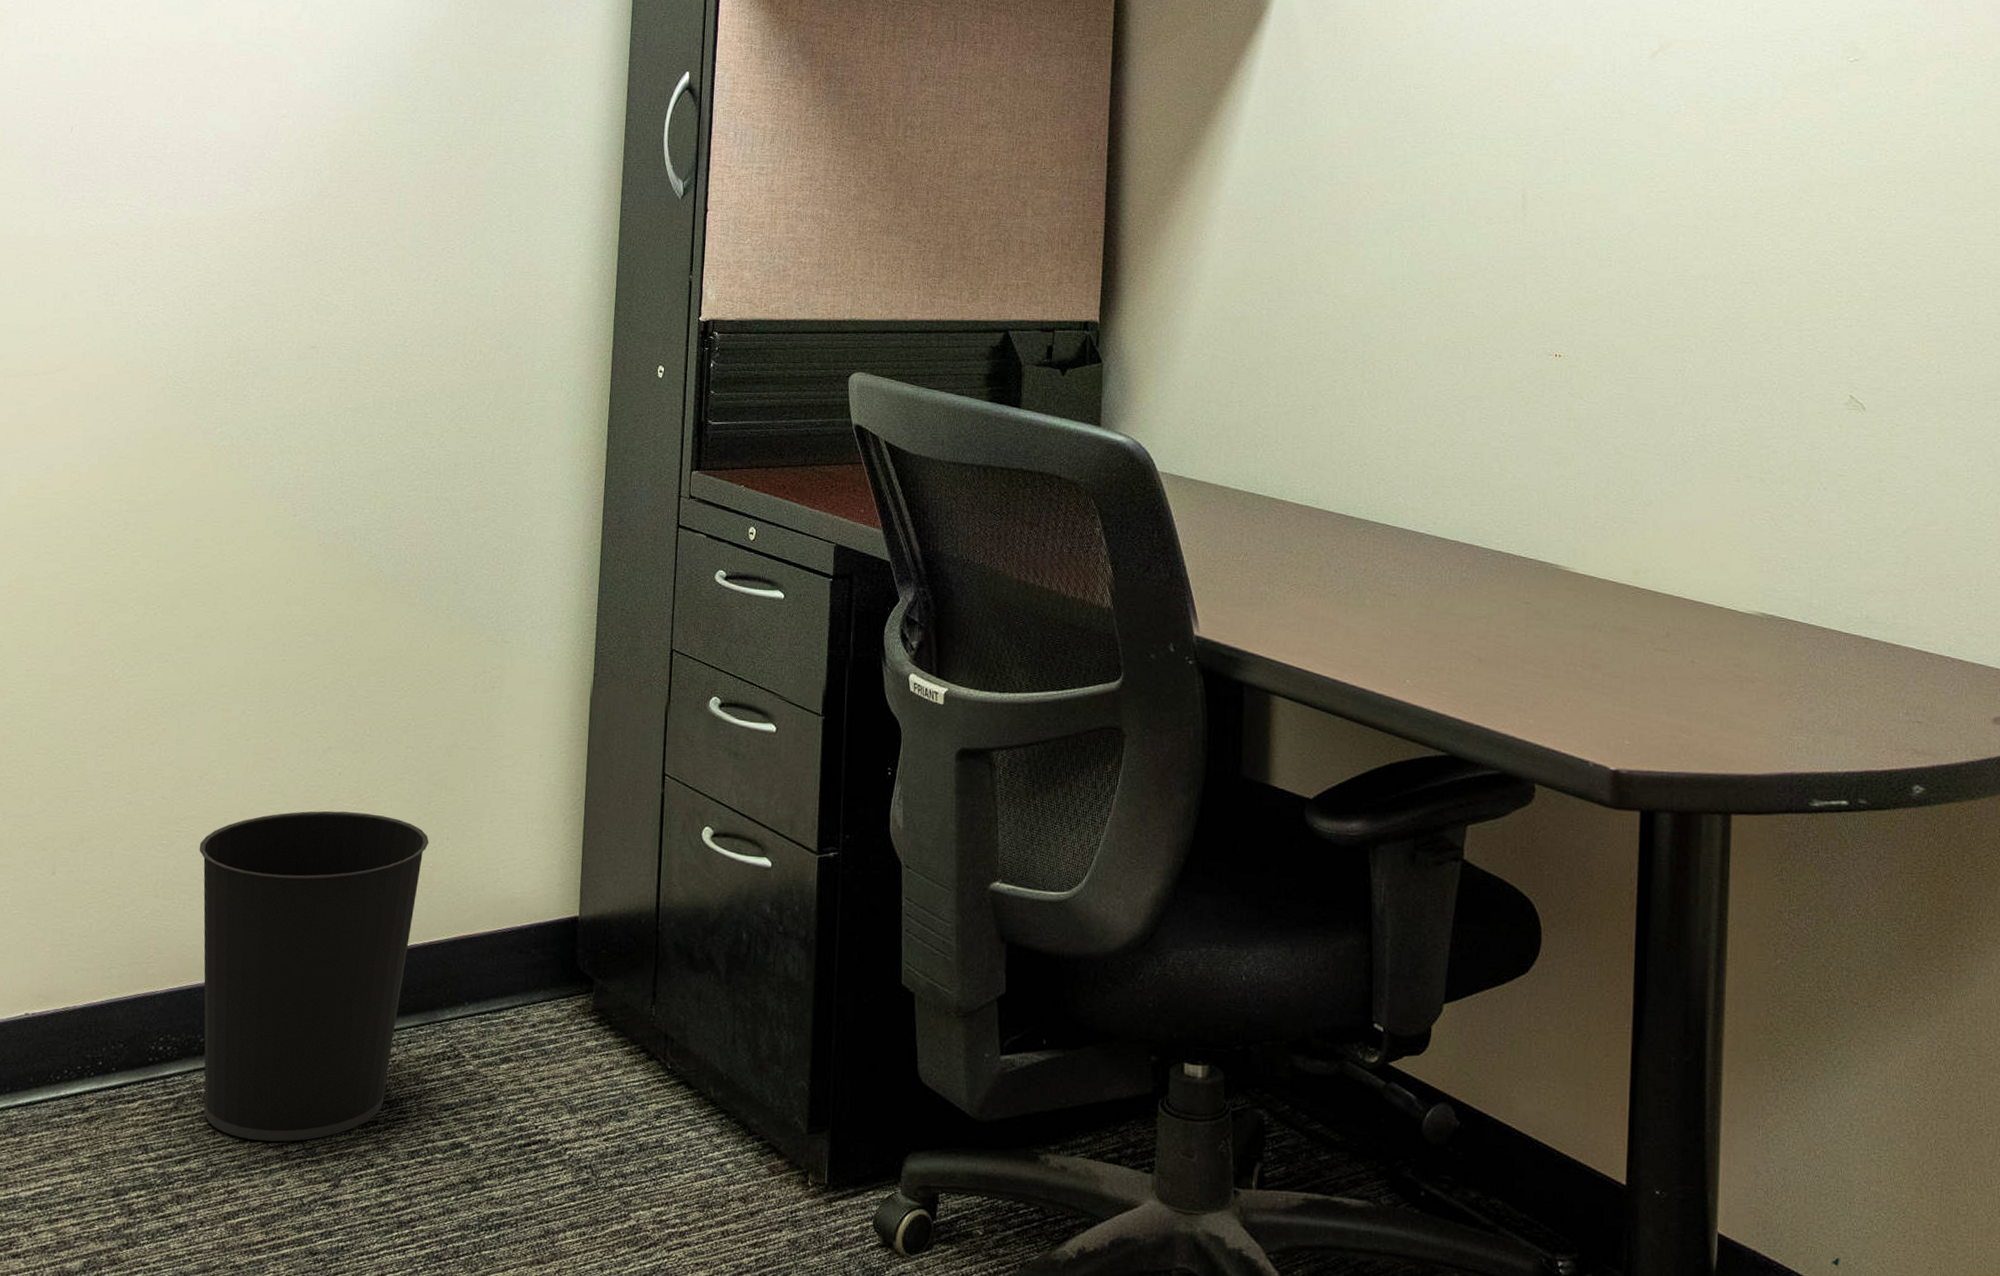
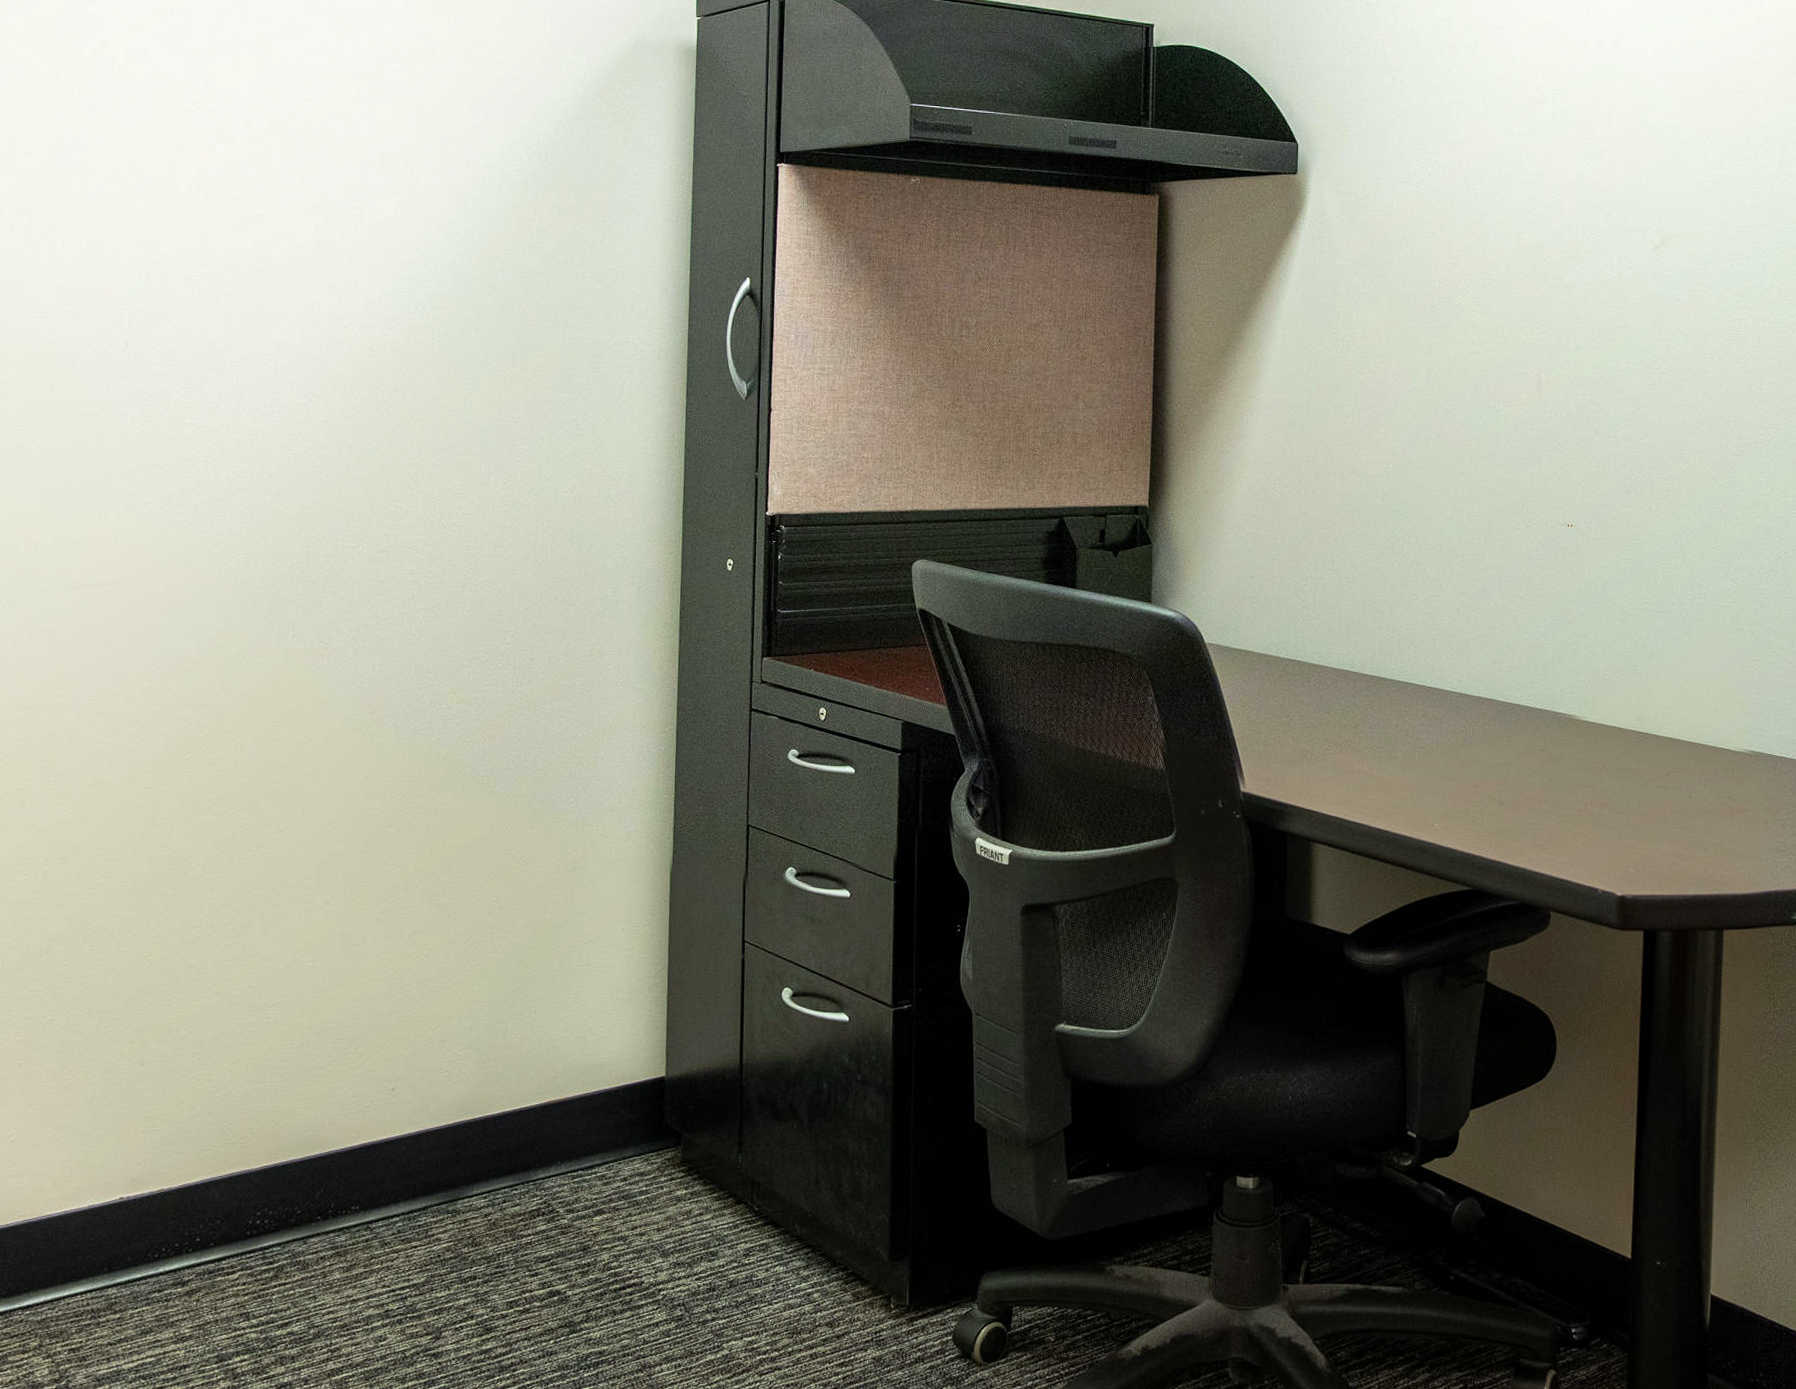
wastebasket: present [199,810,429,1142] -> none [288,991,517,1301]

